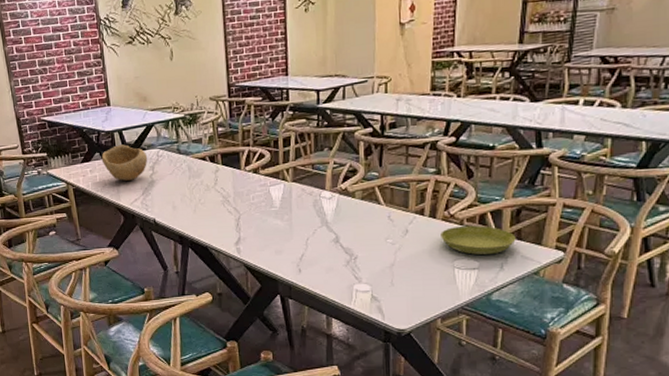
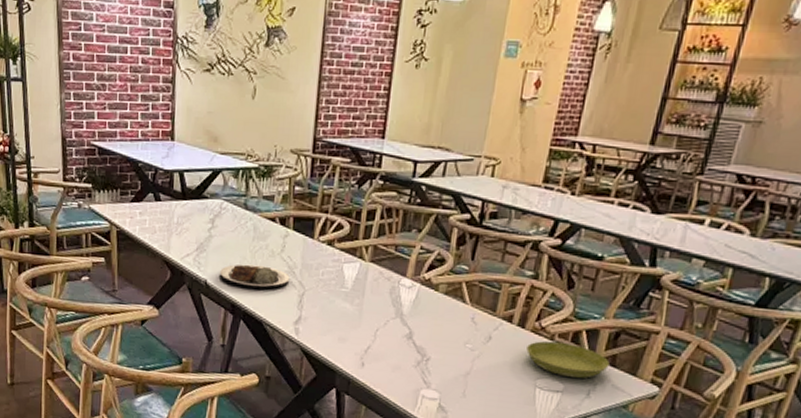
bowl: present [101,144,148,181] -> none [155,188,209,232]
plate: none [165,199,226,220] -> present [220,264,290,289]

